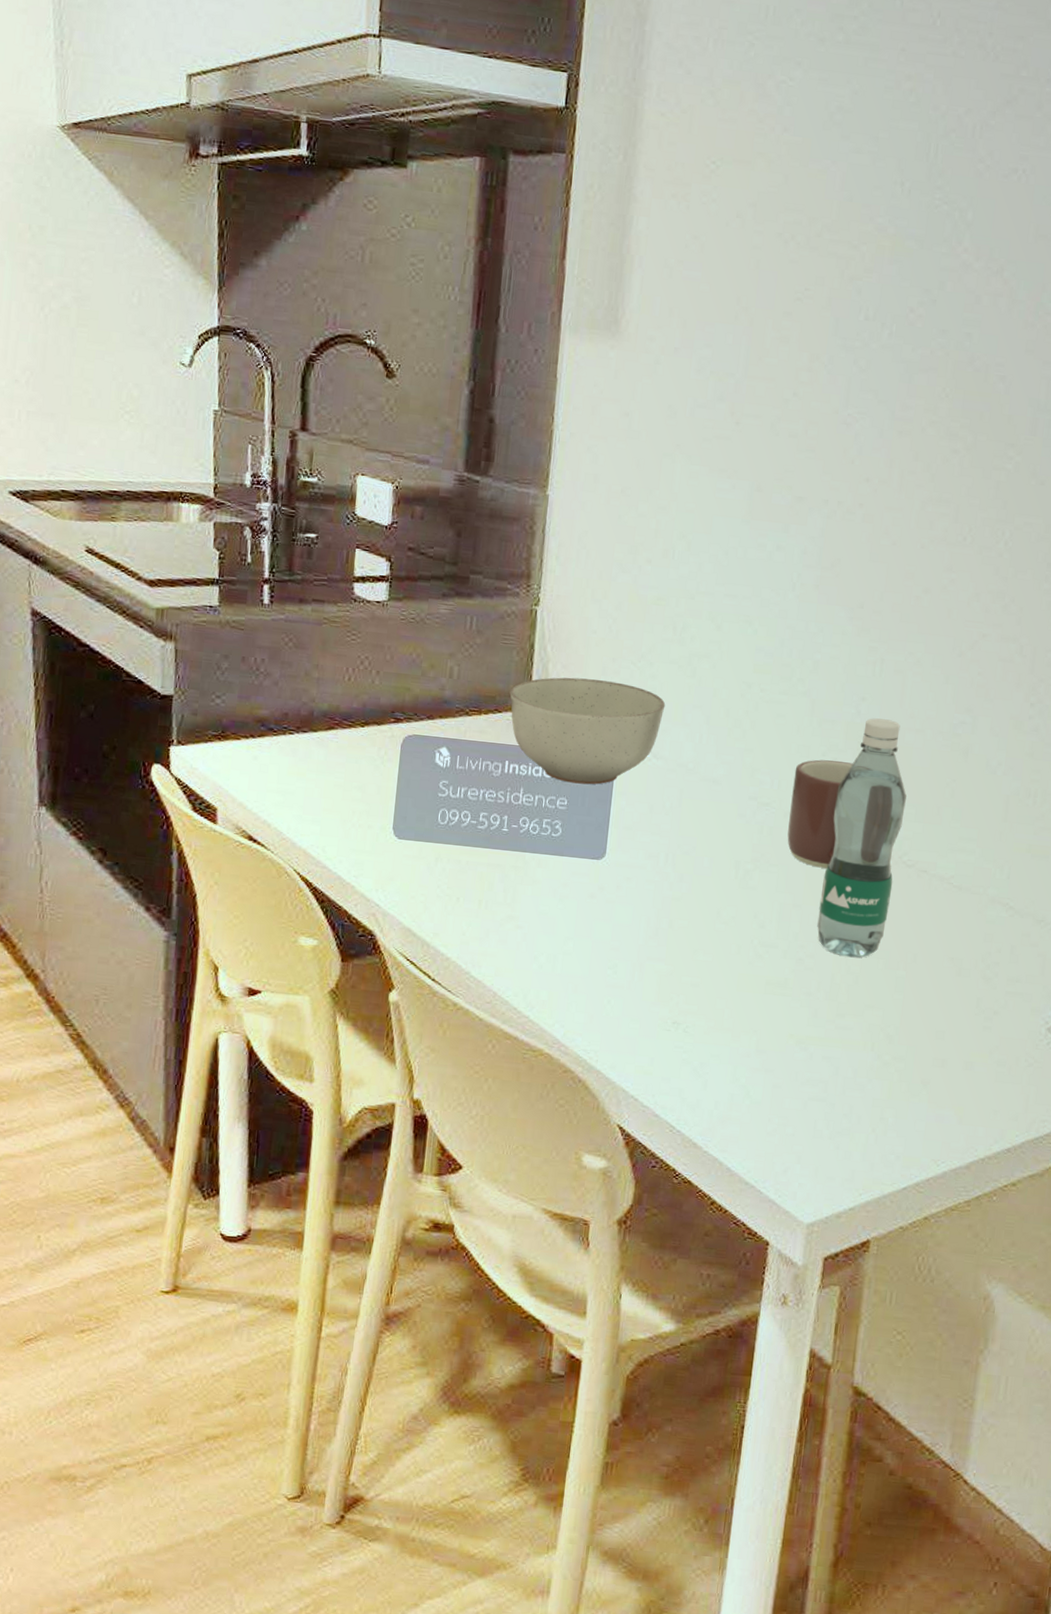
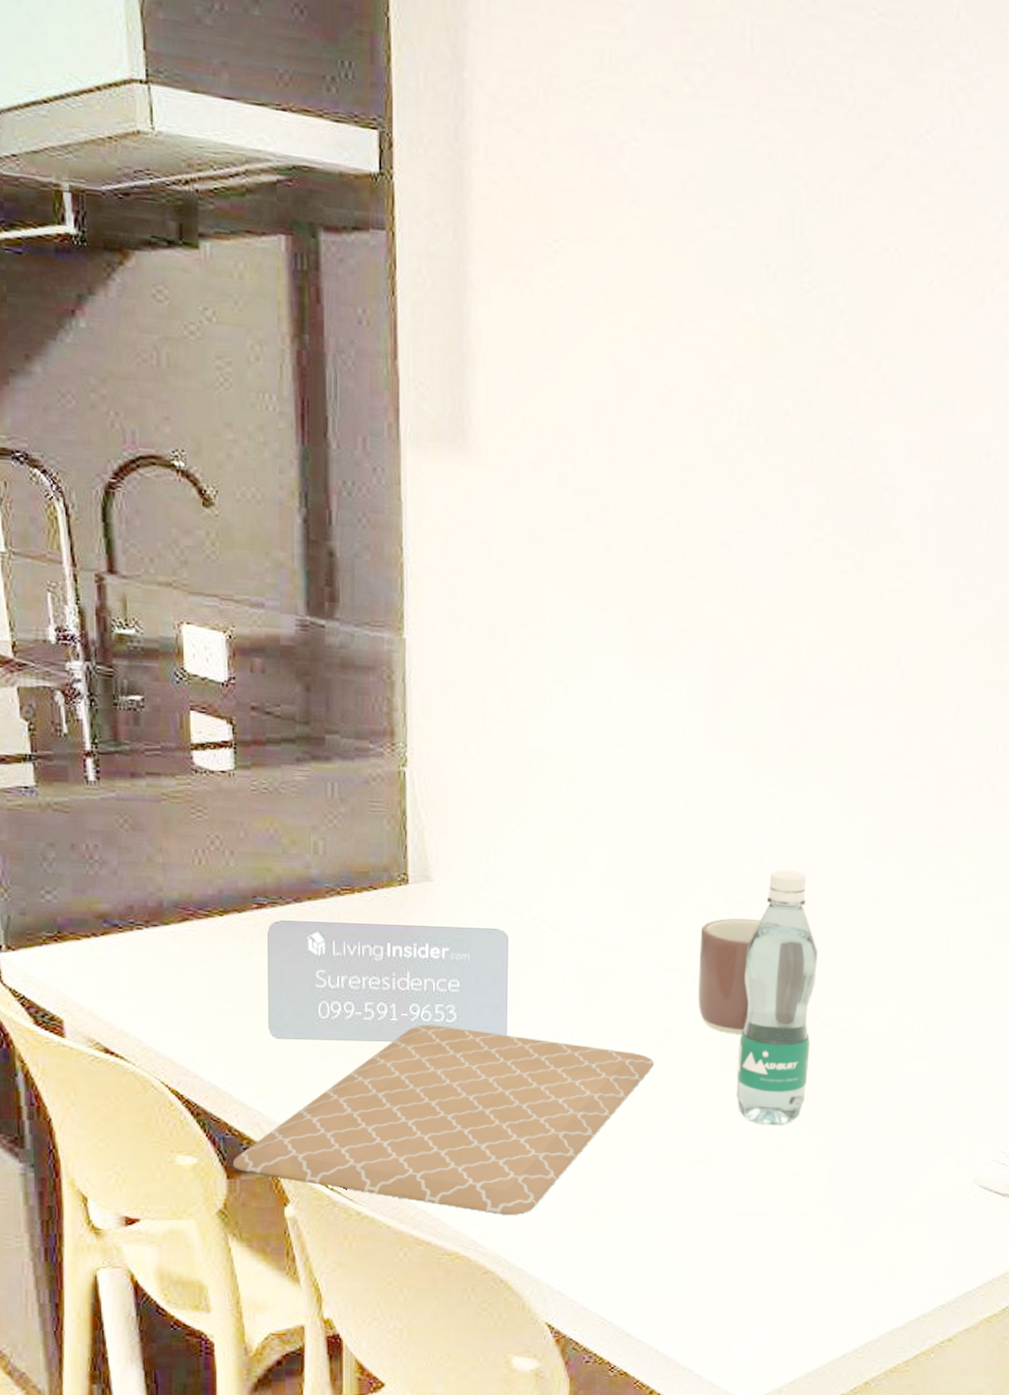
placemat: none [347,836,741,1020] -> present [232,1025,654,1215]
bowl: present [509,677,666,785] -> none [384,845,557,963]

